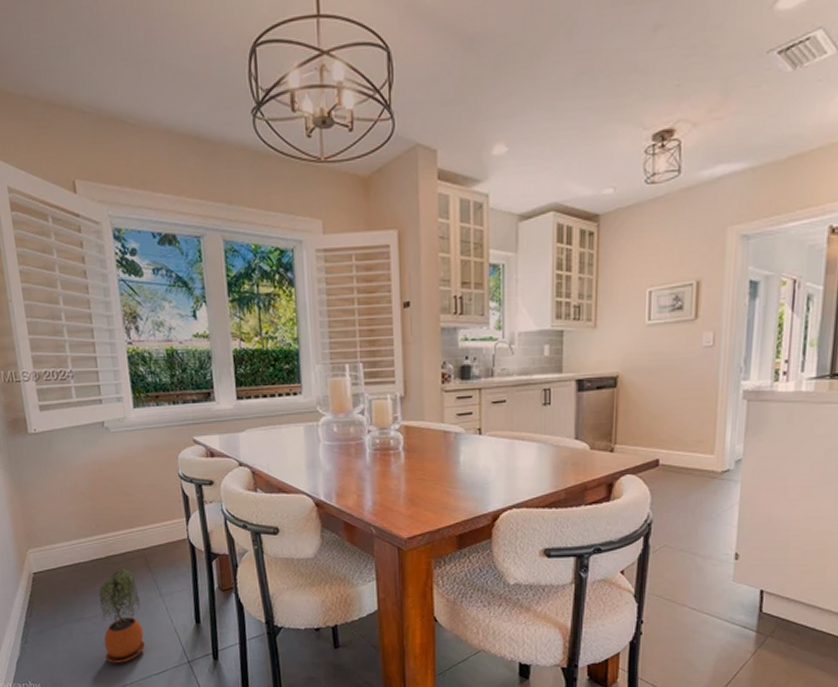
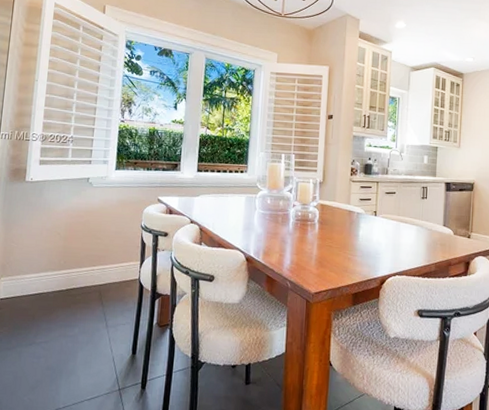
potted plant: present [99,569,146,663] -> none [46,301,88,387]

